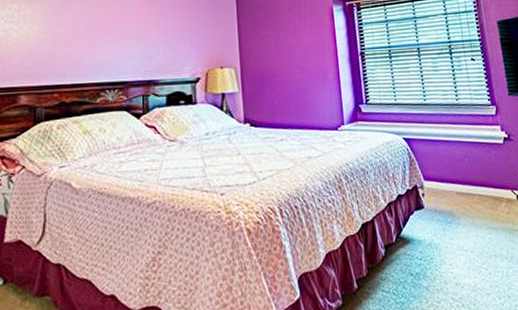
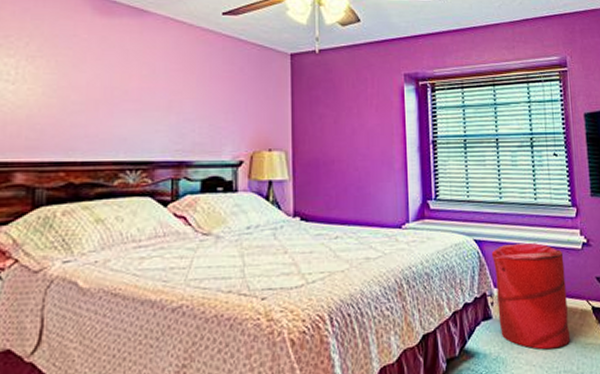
laundry hamper: none [419,139,499,236] -> present [491,242,571,350]

